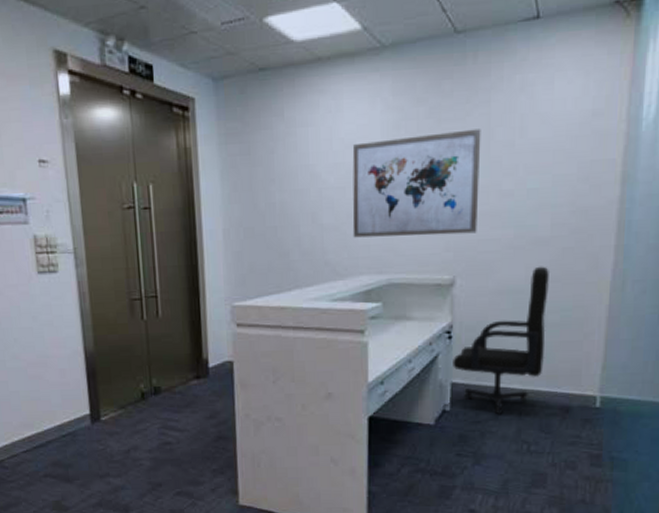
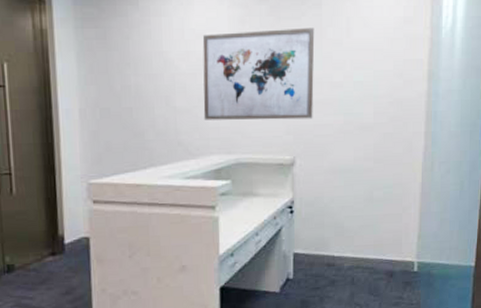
chair: present [453,266,549,415] -> none [294,149,373,281]

